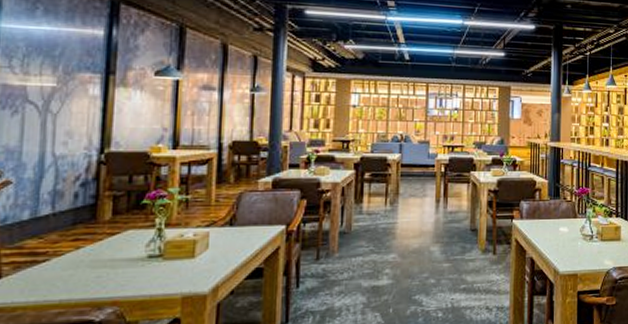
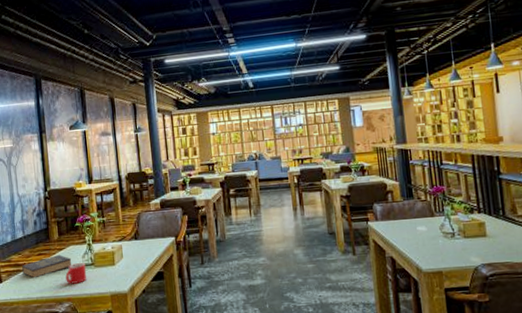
hardback book: none [41,240,129,273] -> present [22,254,72,279]
mug: none [114,253,150,282] -> present [65,263,87,284]

